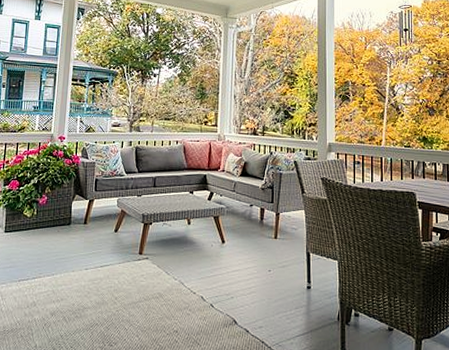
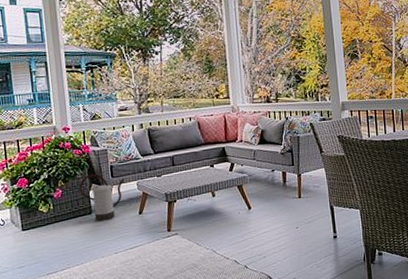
watering can: none [63,185,106,234] -> present [79,174,125,222]

